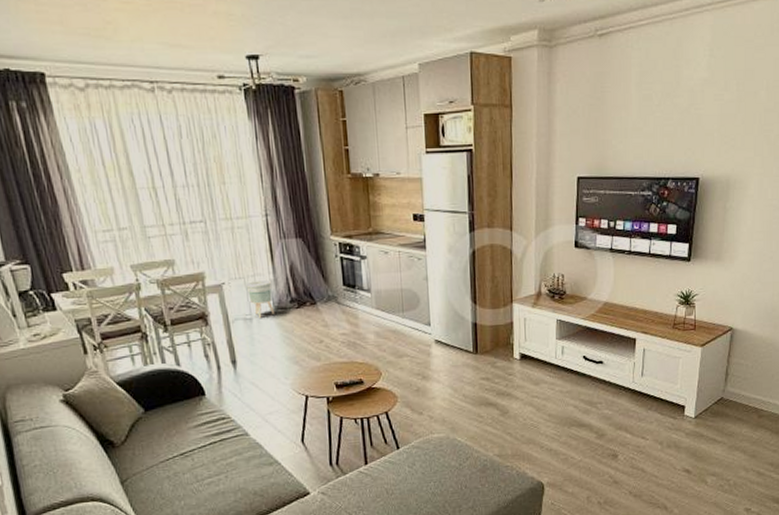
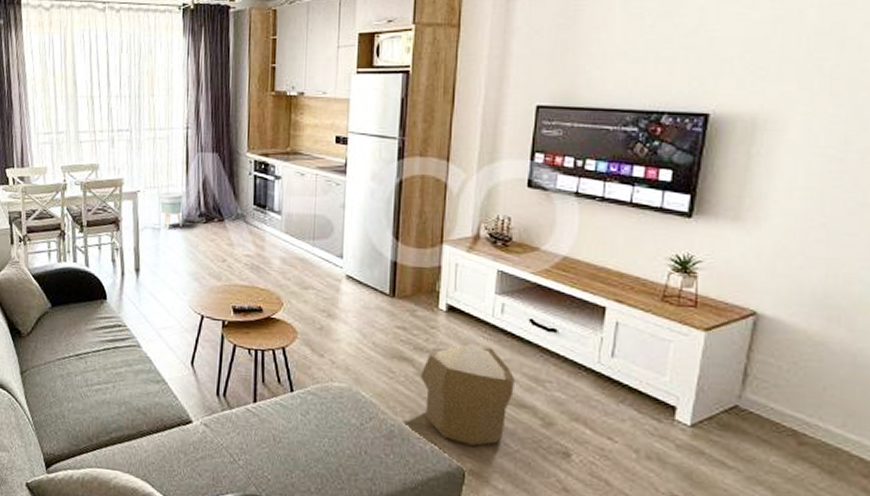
pouf: none [503,382,575,464] -> present [420,343,514,446]

